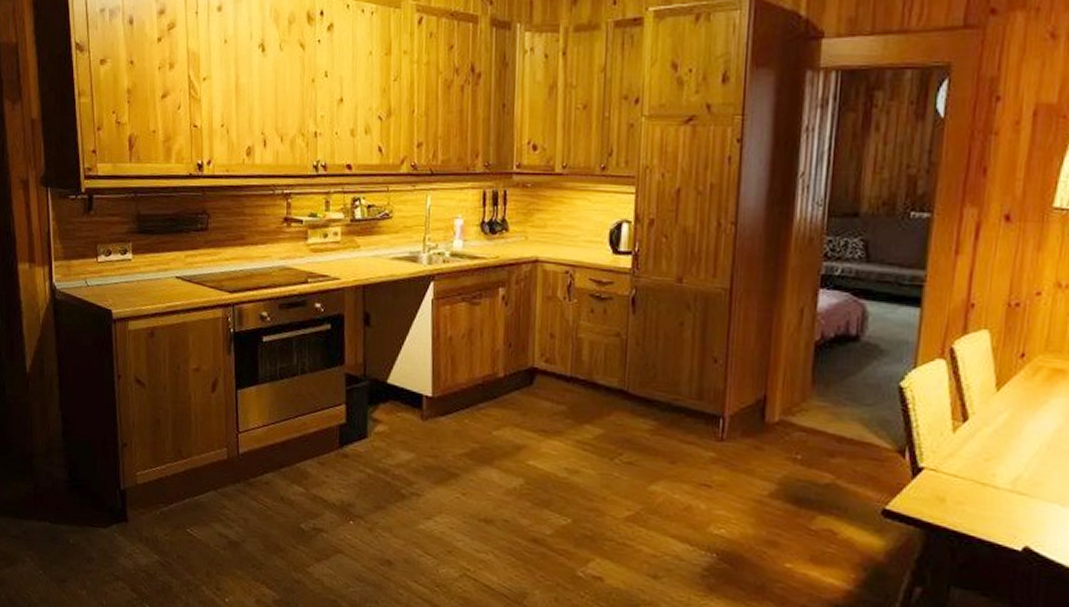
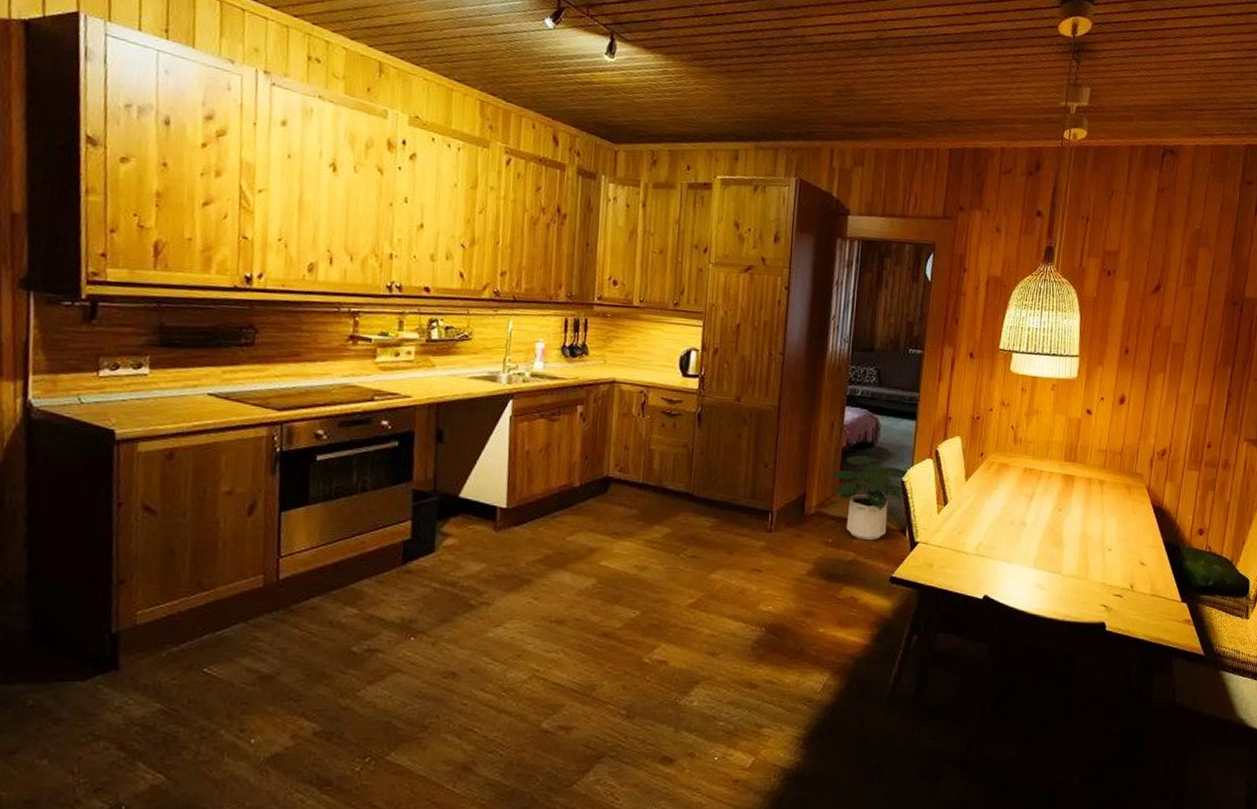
potted plant: none [802,351,910,462] -> present [832,455,909,541]

